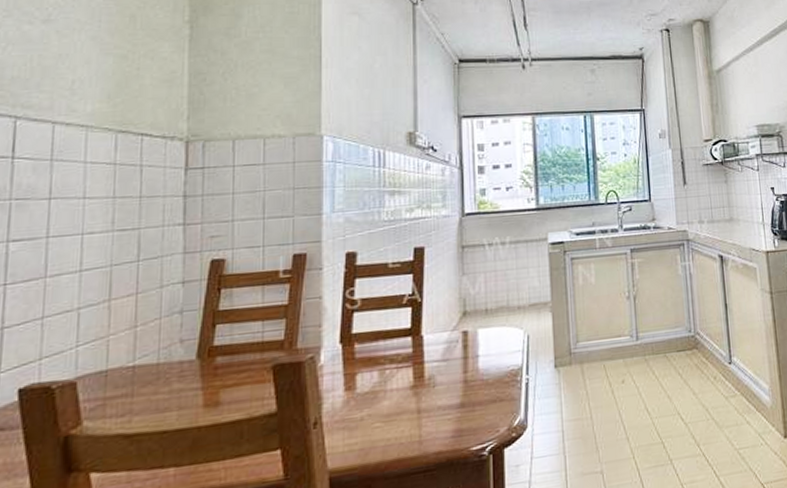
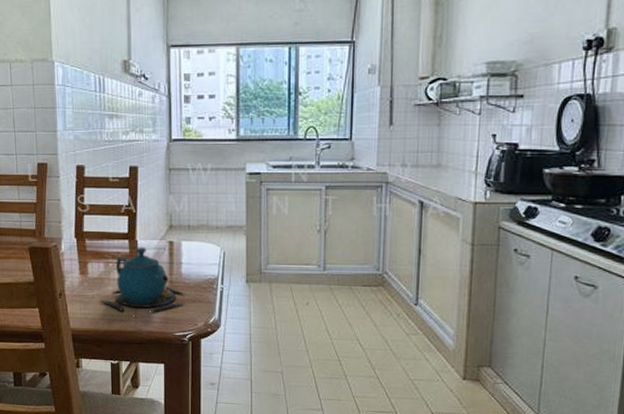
teapot: none [373,343,483,433] -> present [101,247,185,312]

